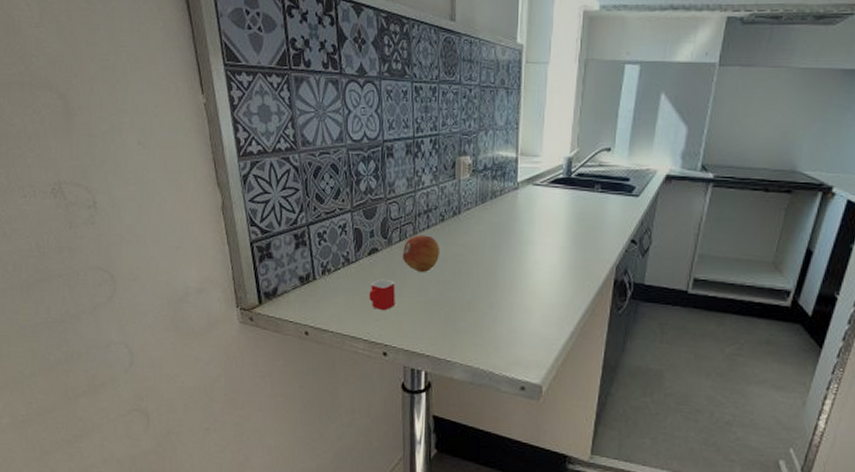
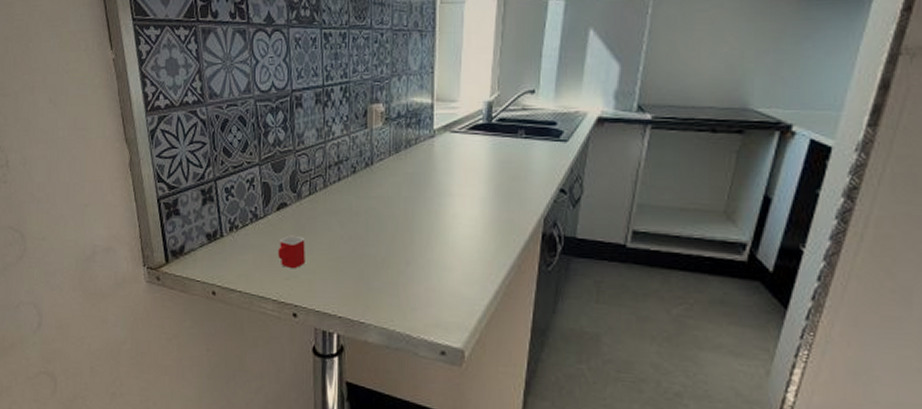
fruit: present [402,235,439,272] -> none [312,188,351,227]

